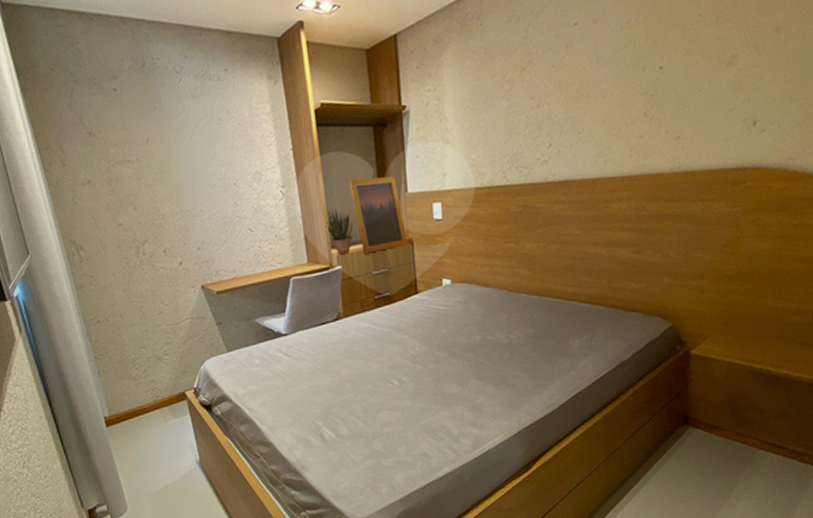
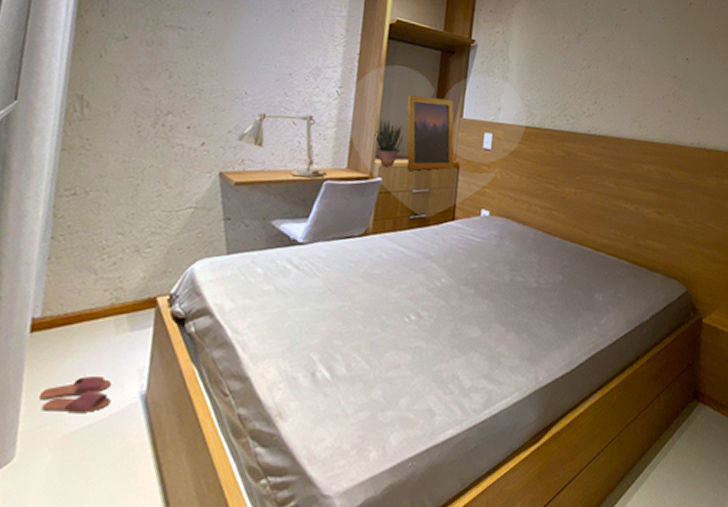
slippers: none [128,451,178,478] -> present [39,375,111,412]
desk lamp: none [205,219,291,278] -> present [236,112,326,178]

